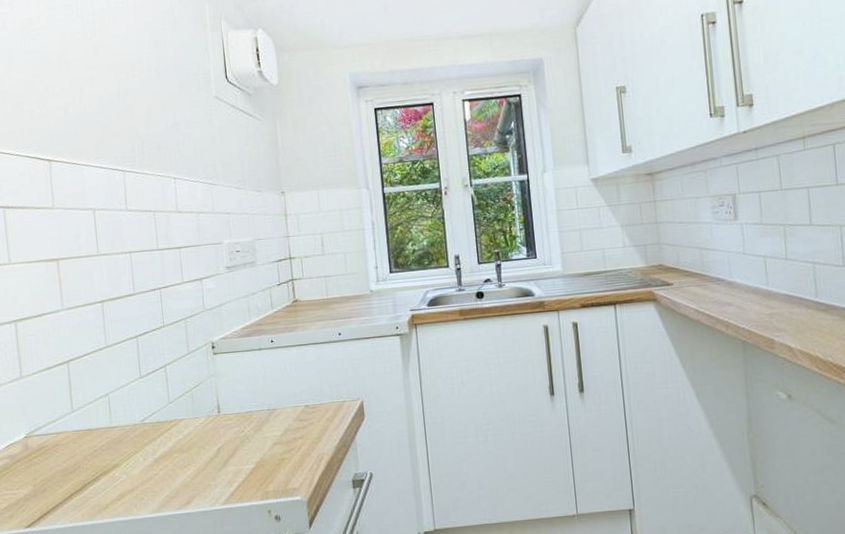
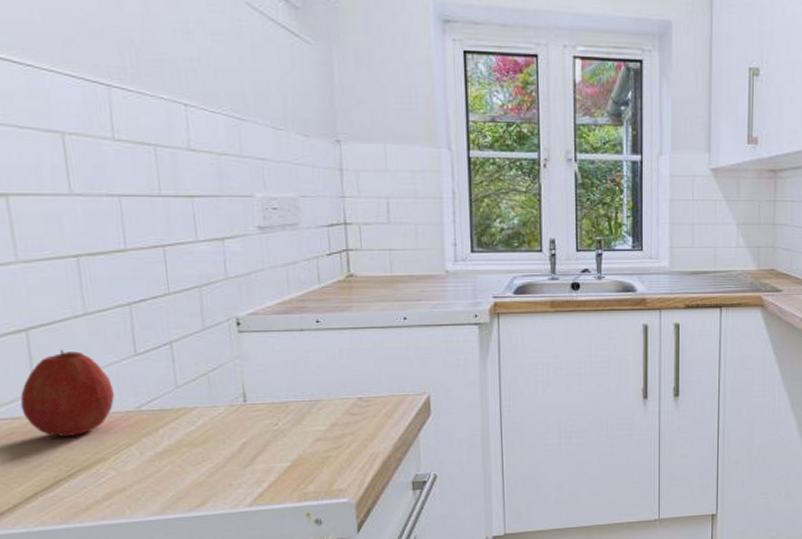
apple: none [62,376,126,447] -> present [20,349,114,436]

